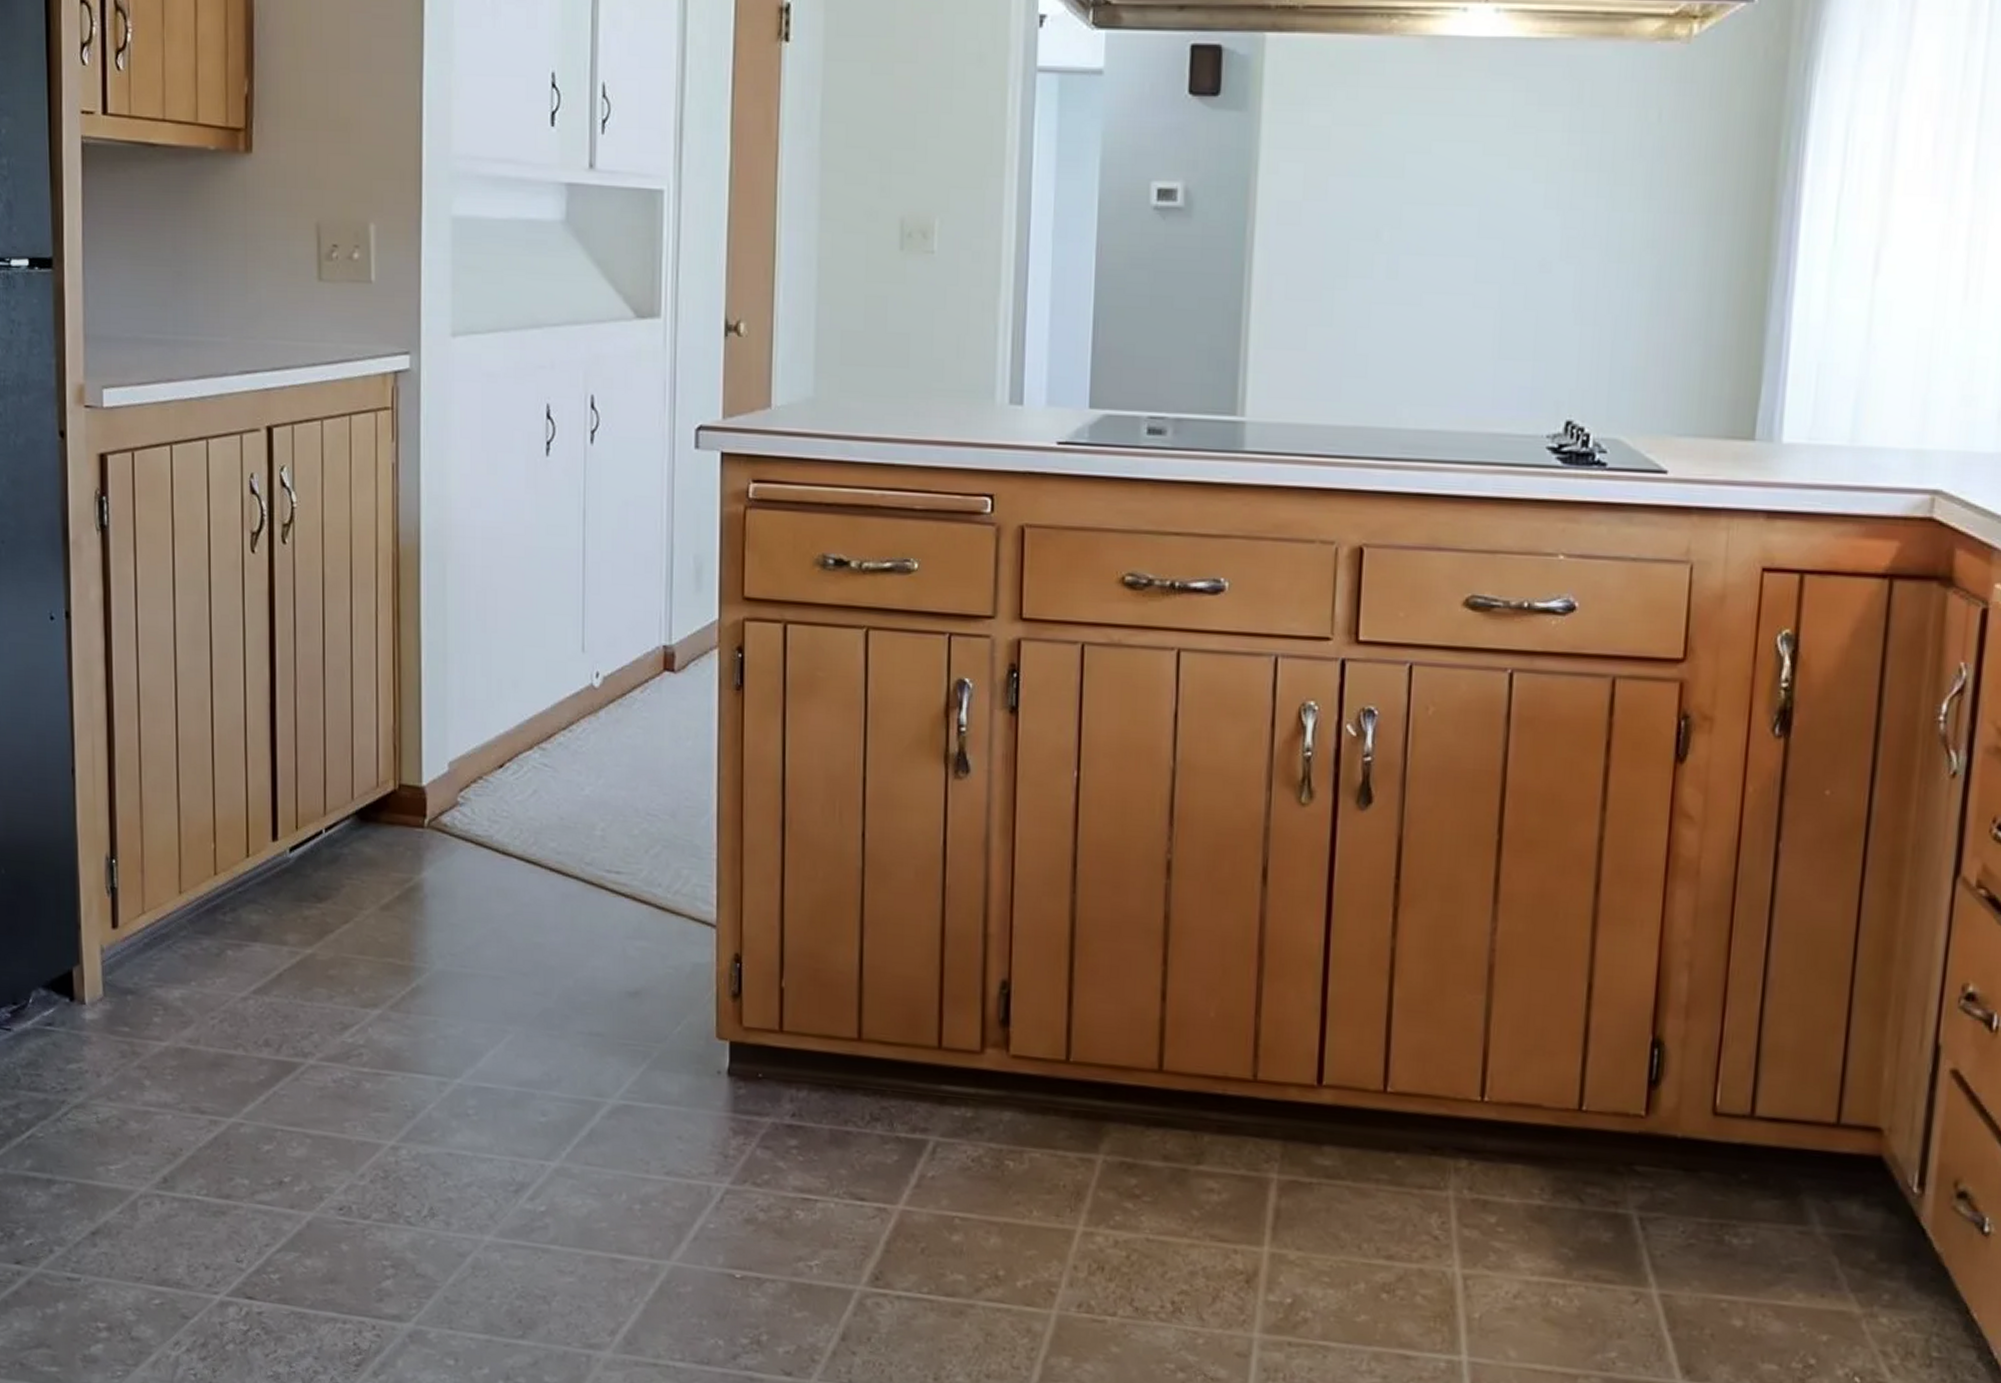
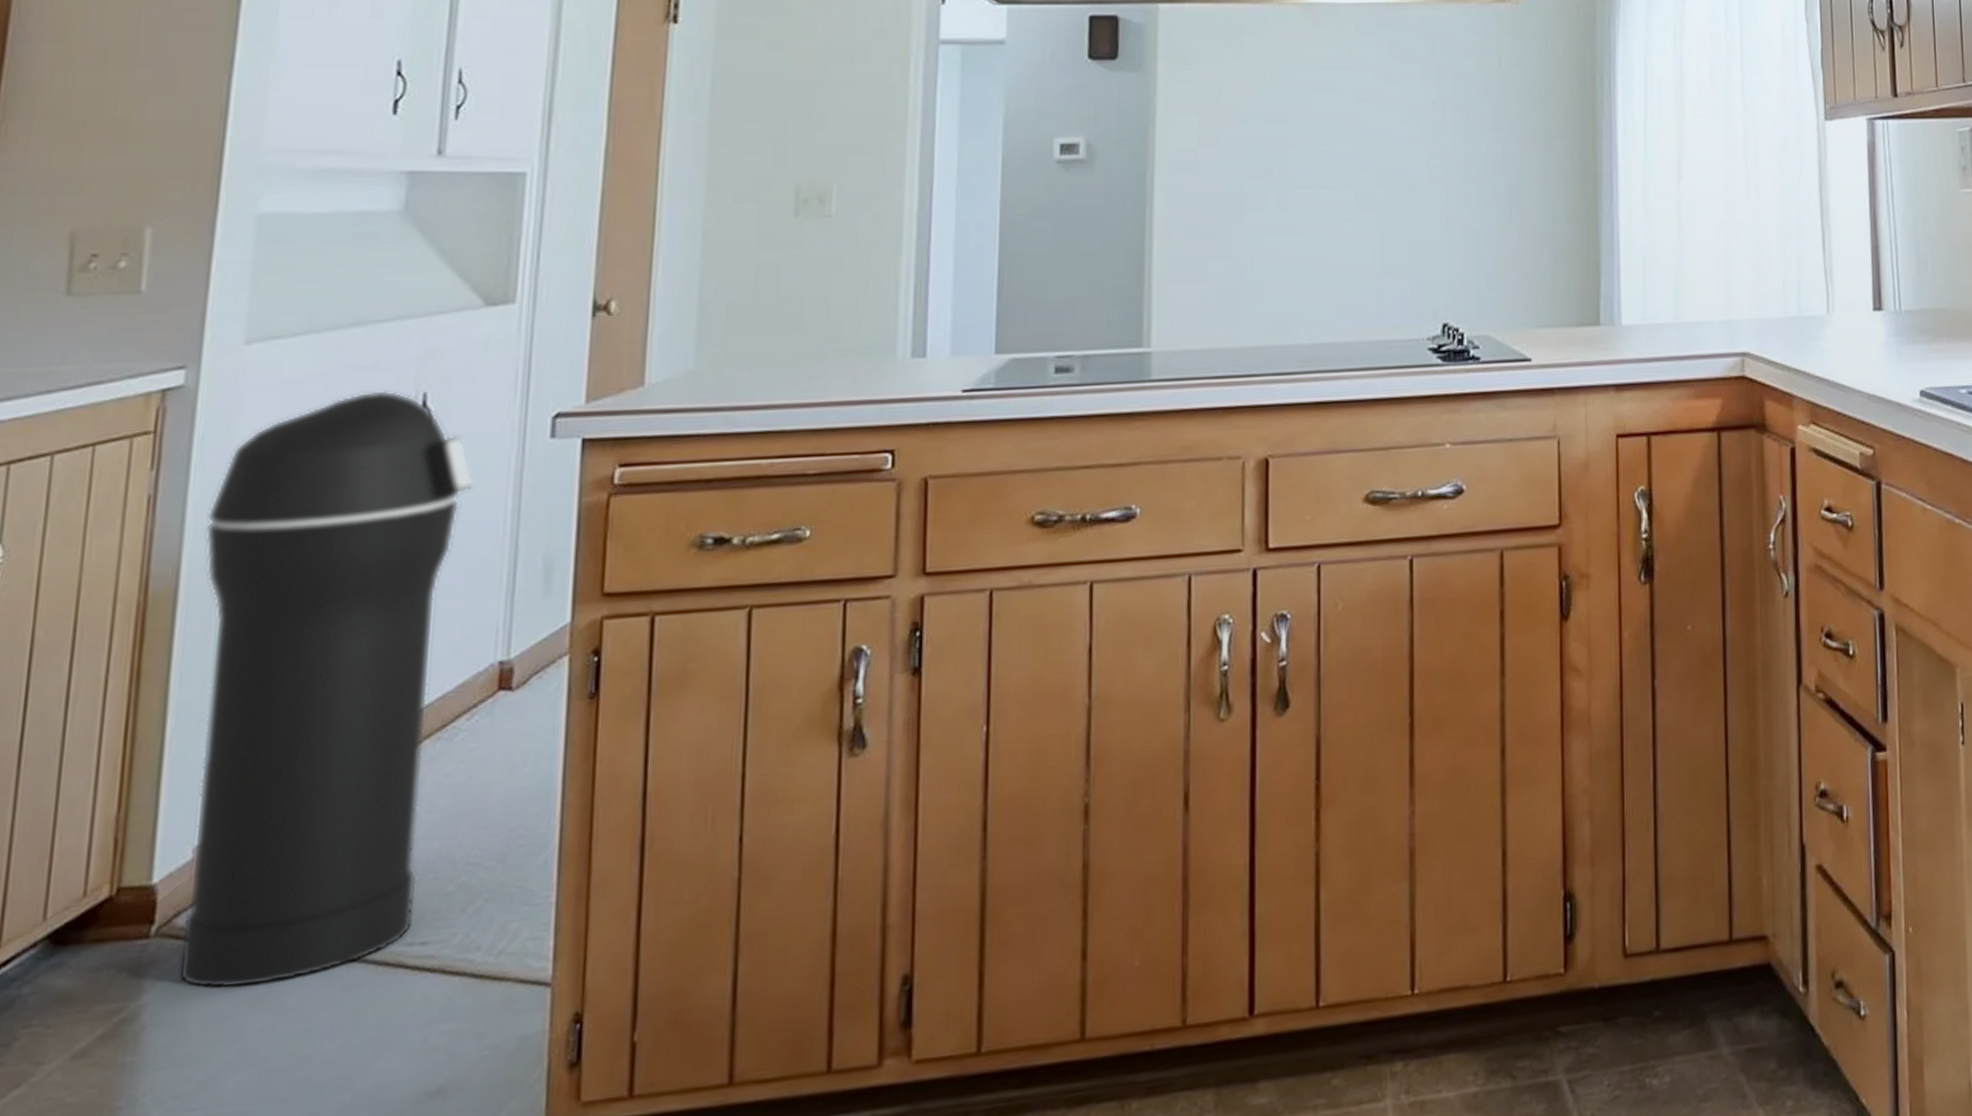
trash can: none [436,389,636,882] -> present [177,390,475,990]

